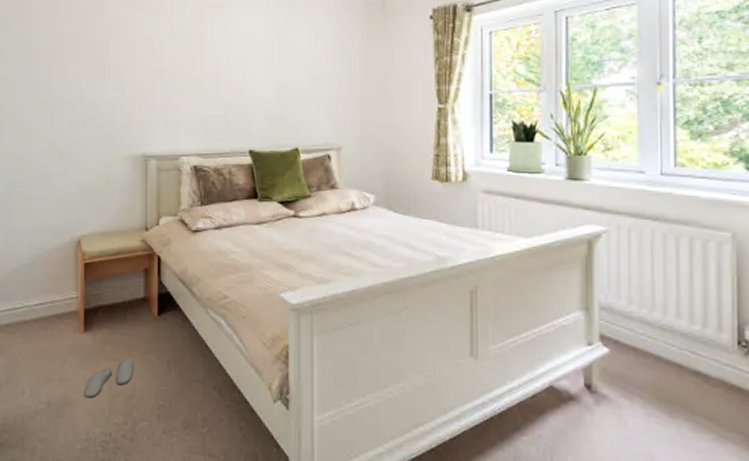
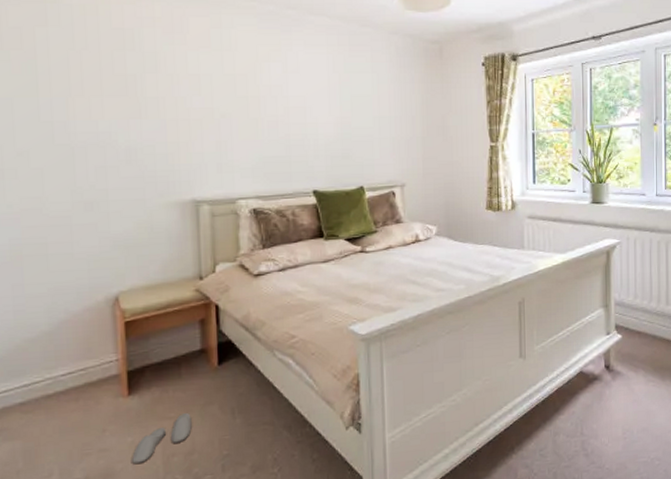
planter: present [506,120,545,173] -> none [546,155,576,200]

